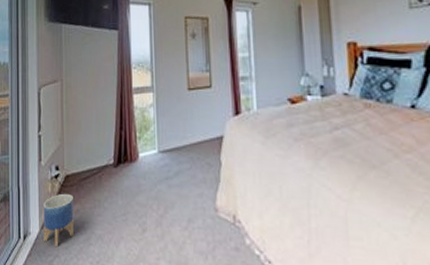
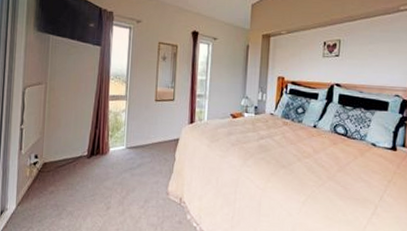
planter: present [43,193,74,248] -> none [19,177,49,221]

